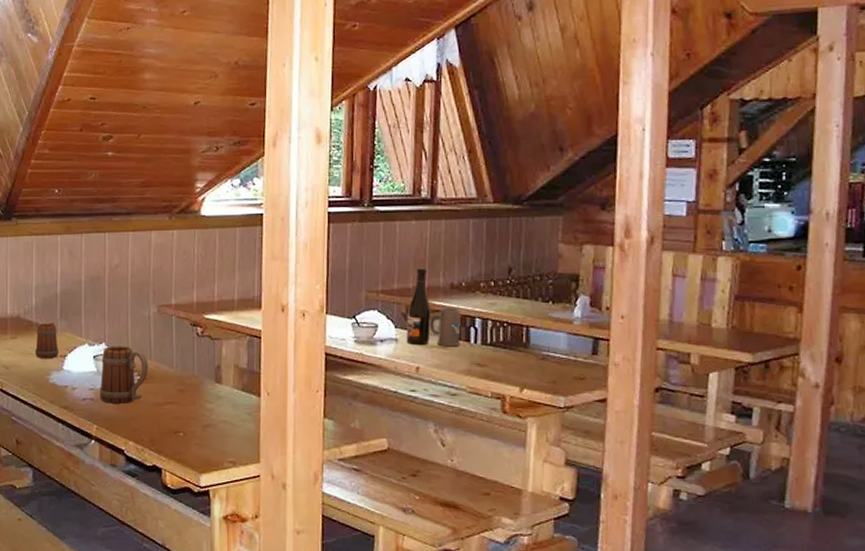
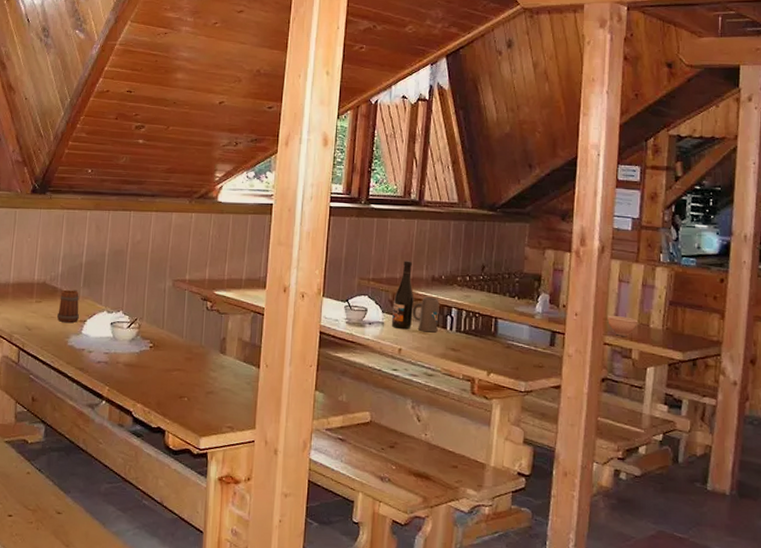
beer mug: present [99,345,148,404] -> none [113,314,161,368]
bowl: none [660,316,698,339] -> present [607,316,639,336]

